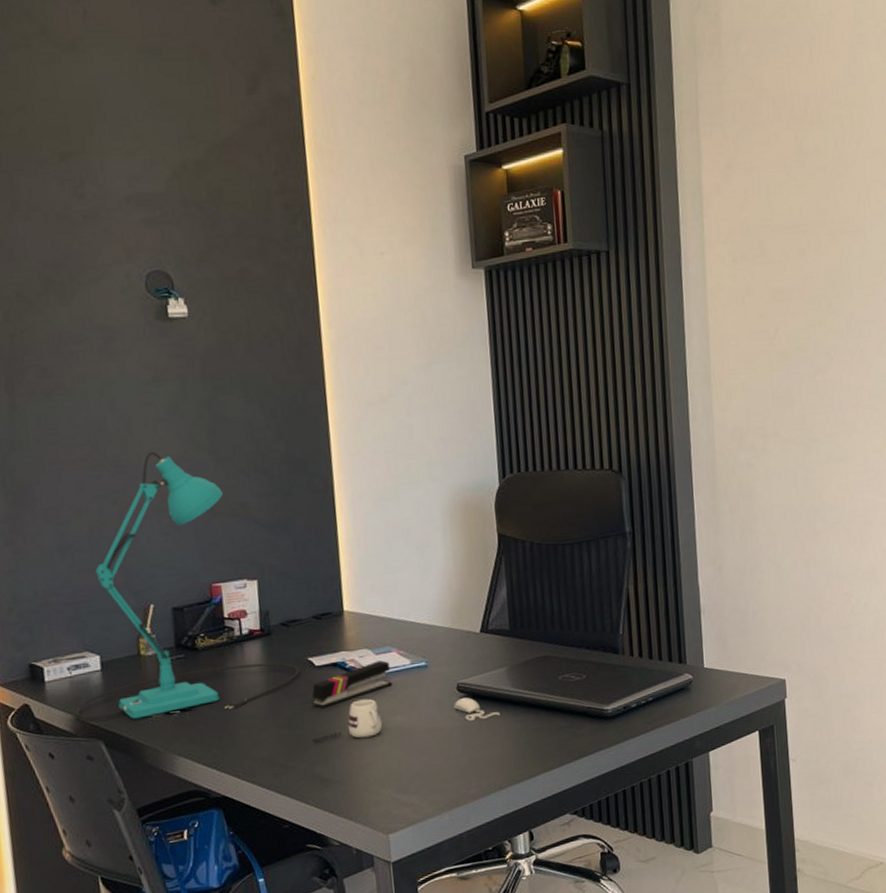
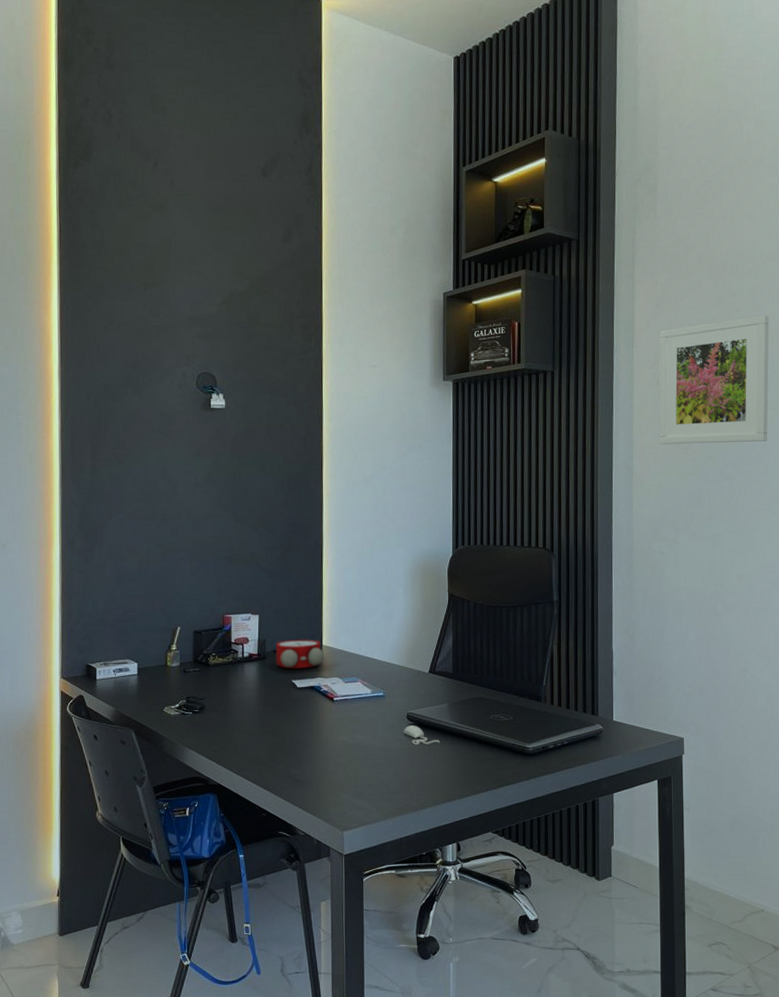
desk lamp: present [75,452,300,720] -> none [116,509,285,716]
alarm clock: none [283,605,347,644] -> present [275,639,324,669]
stapler: present [311,660,392,708] -> none [292,688,356,722]
mug: present [312,698,383,742] -> none [290,718,346,750]
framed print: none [733,173,864,335] -> present [658,315,769,445]

